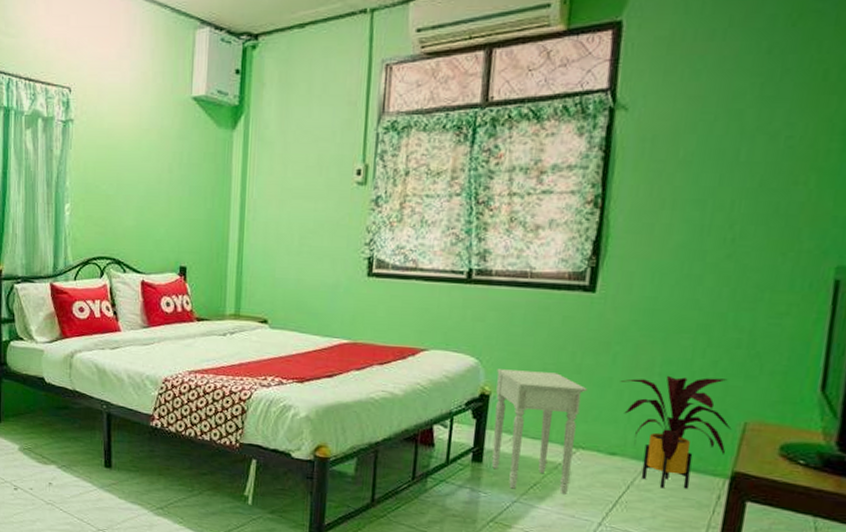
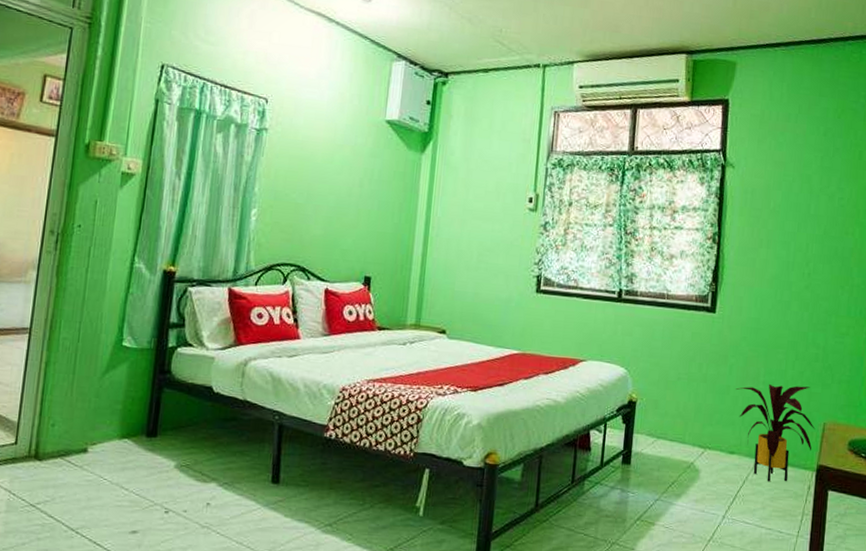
nightstand: present [491,369,587,494] -> none [638,378,712,491]

